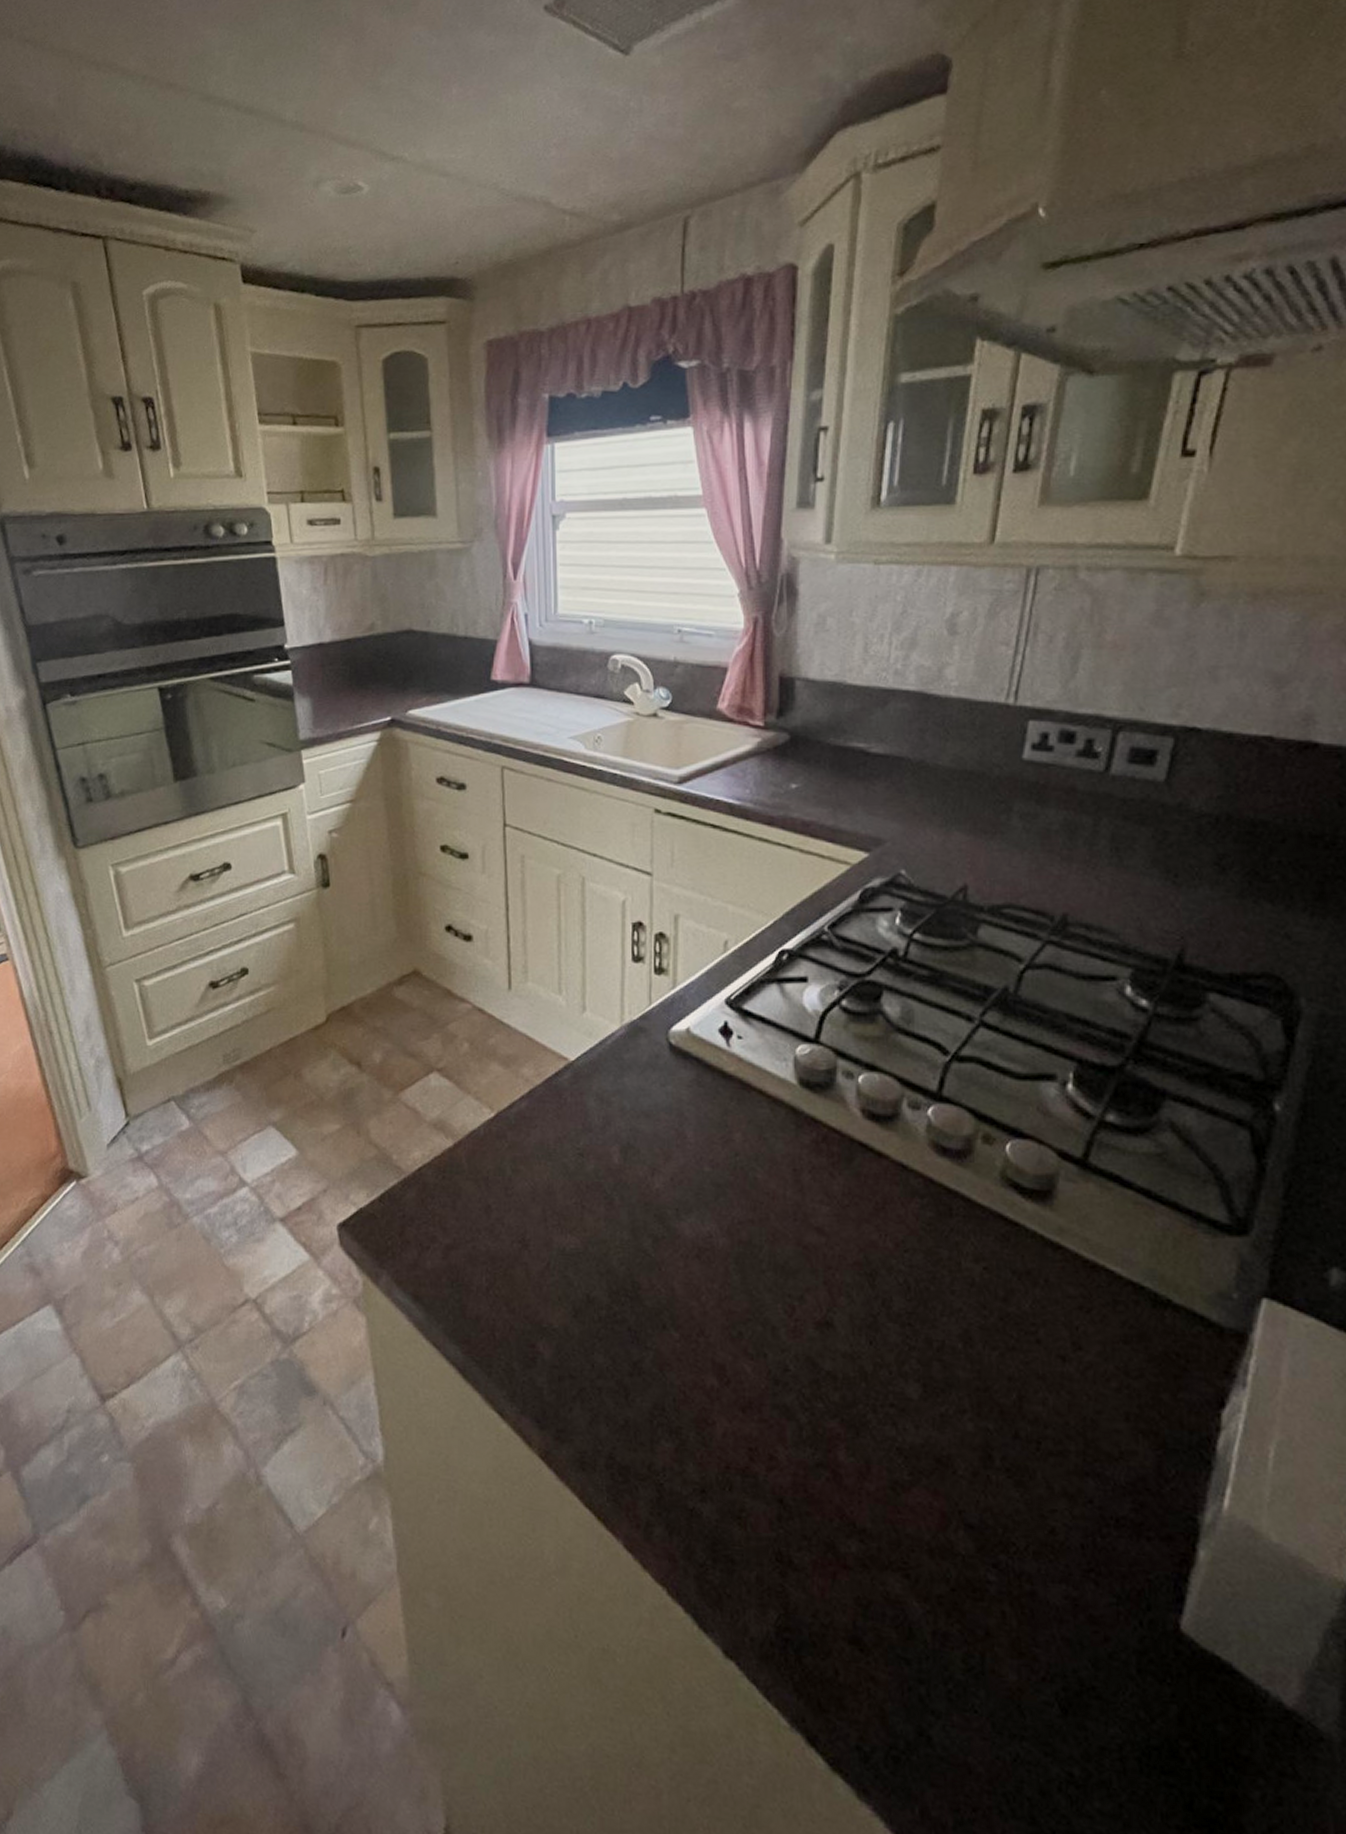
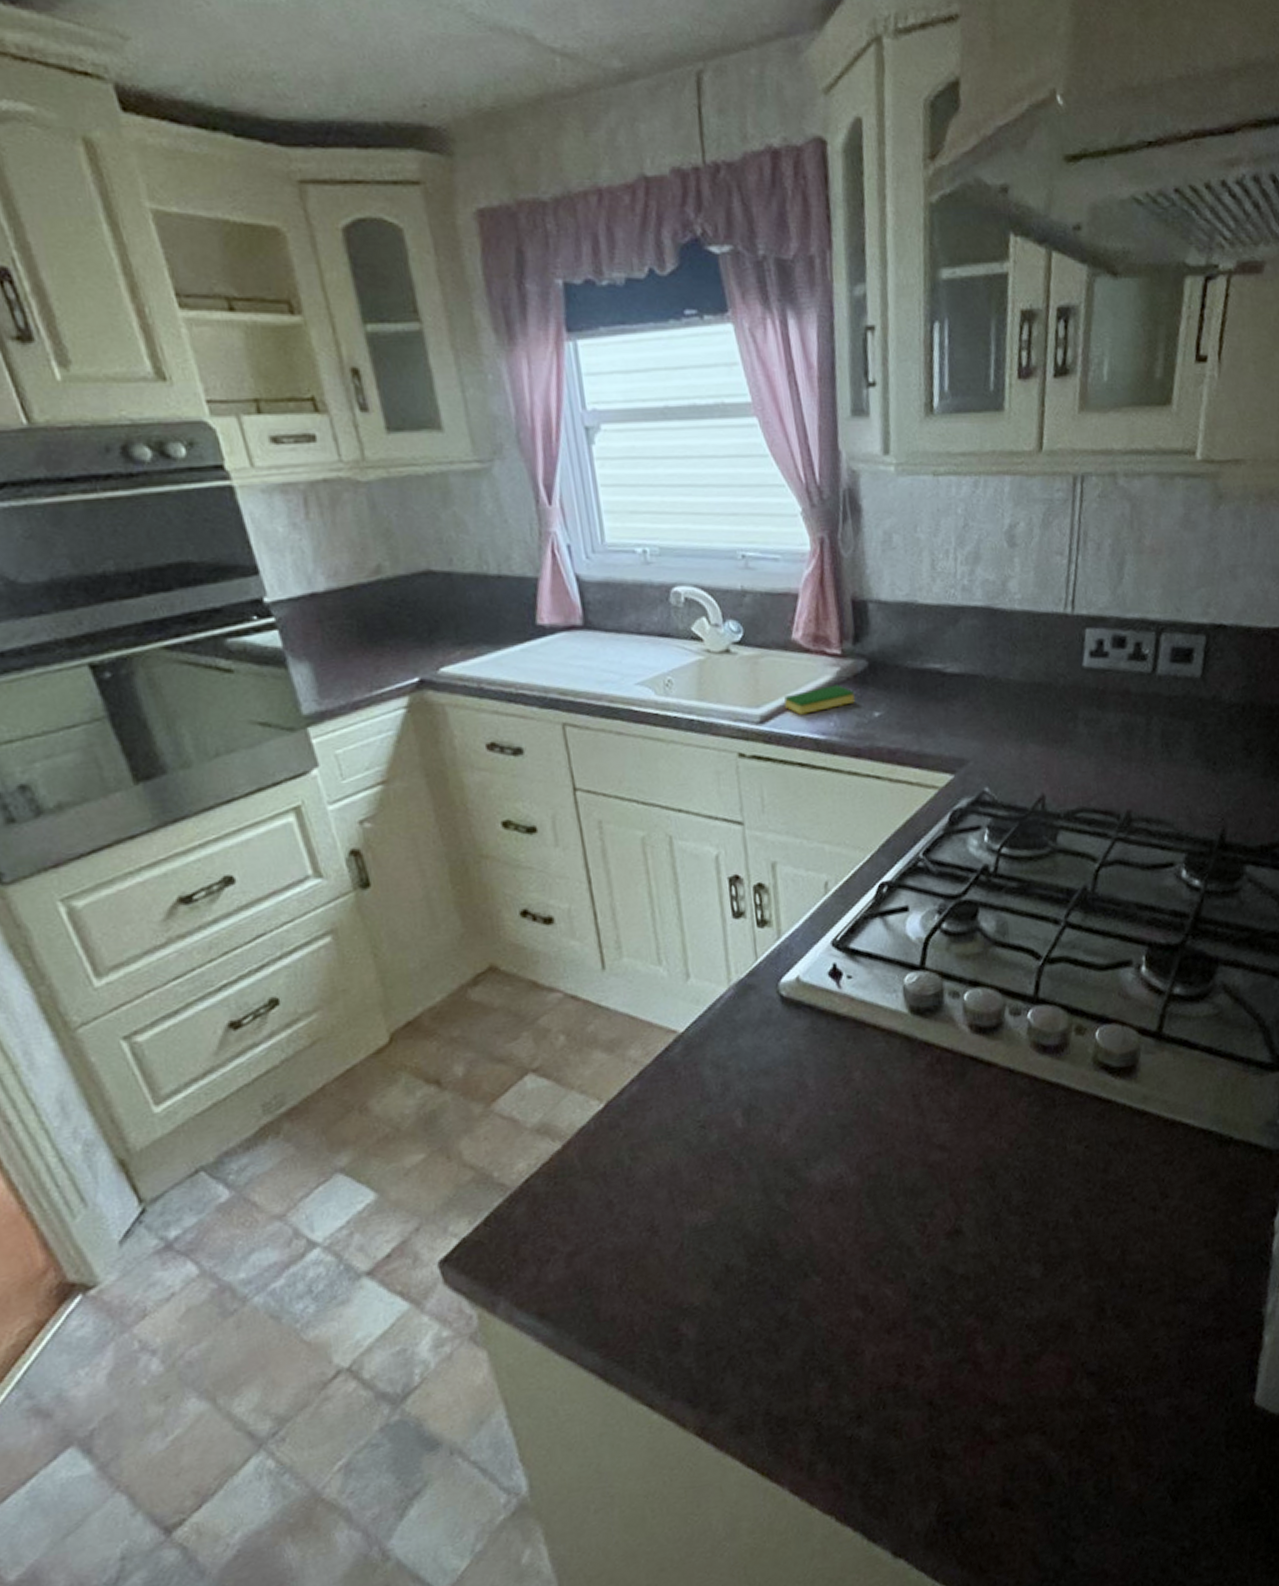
dish sponge: none [704,754,773,779] -> present [784,684,855,715]

